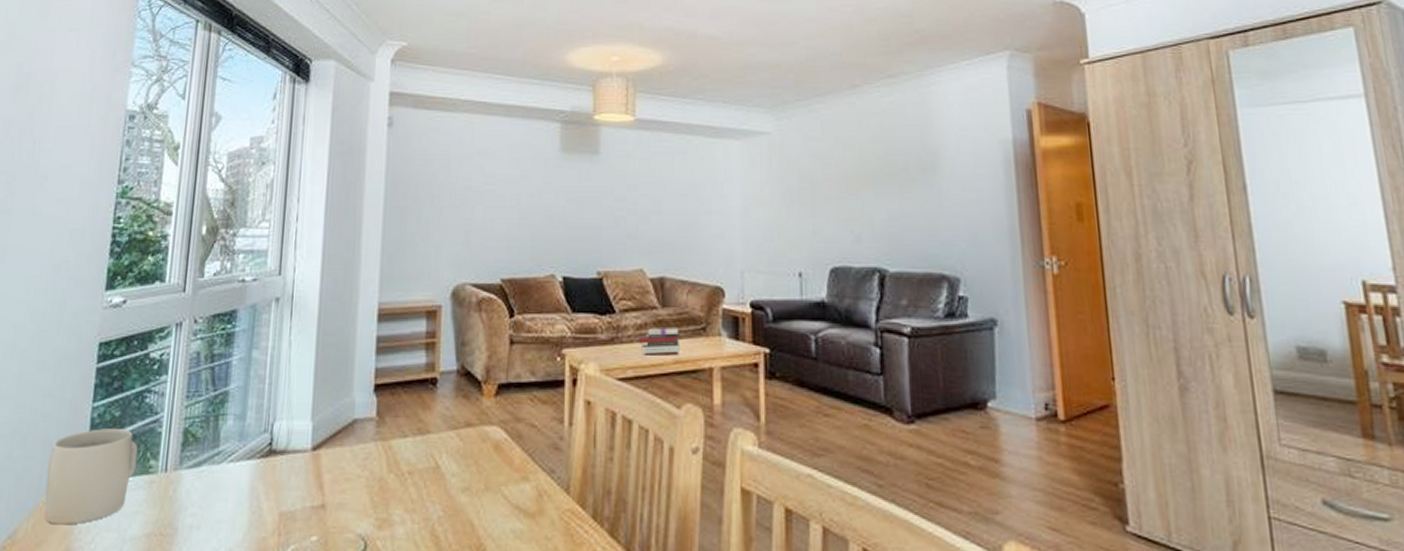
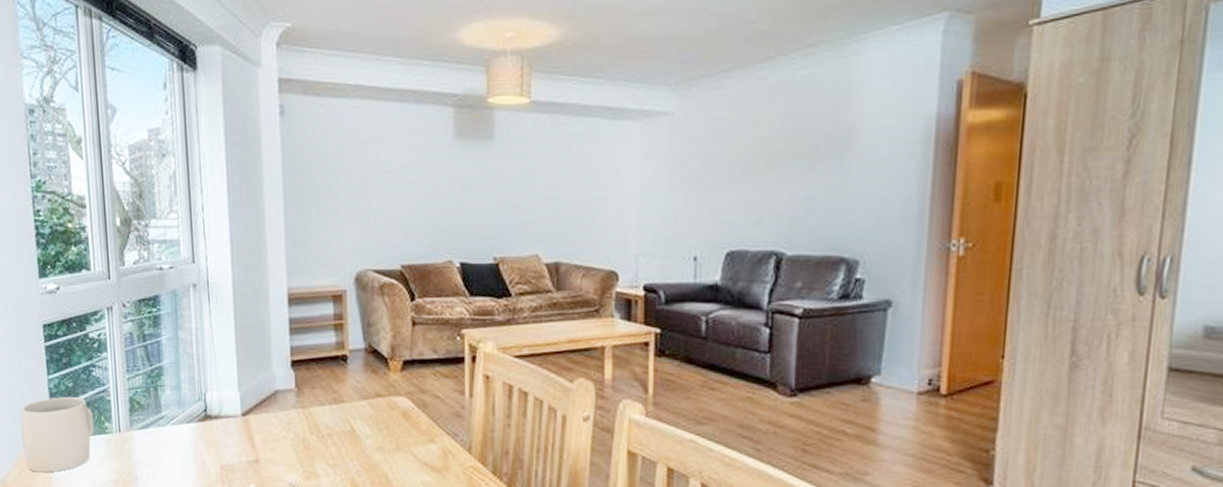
books: present [638,326,681,356] -> none [534,309,574,335]

